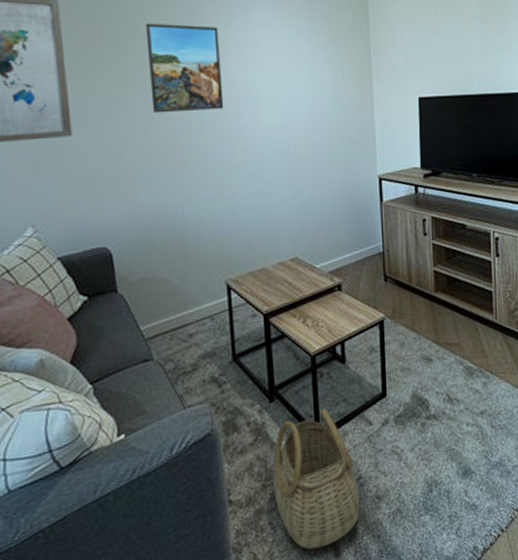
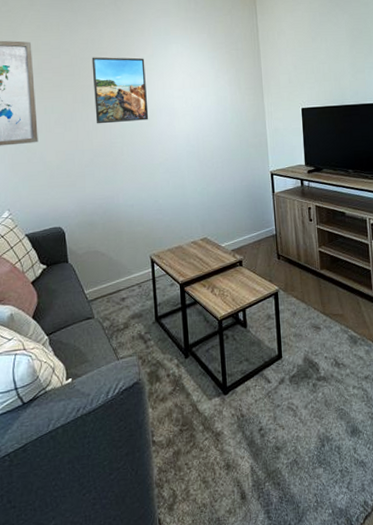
basket: present [273,408,360,549] -> none [188,365,262,491]

